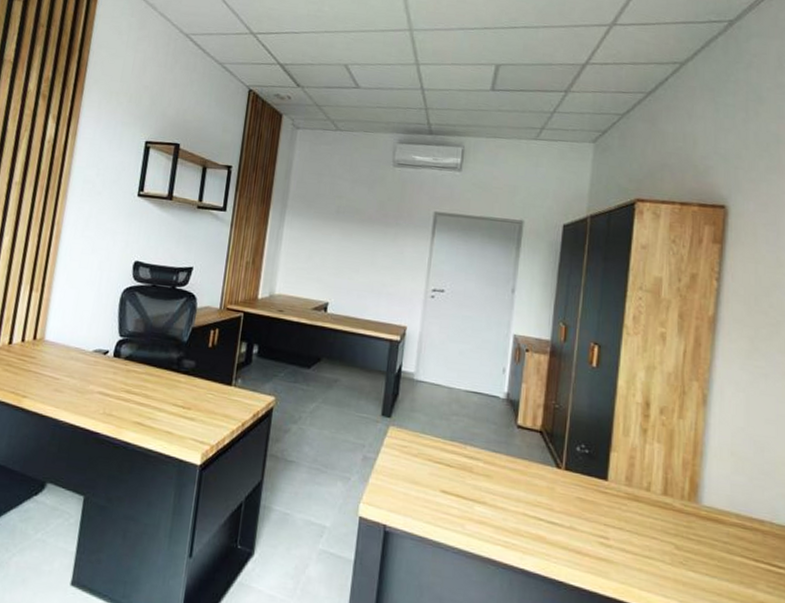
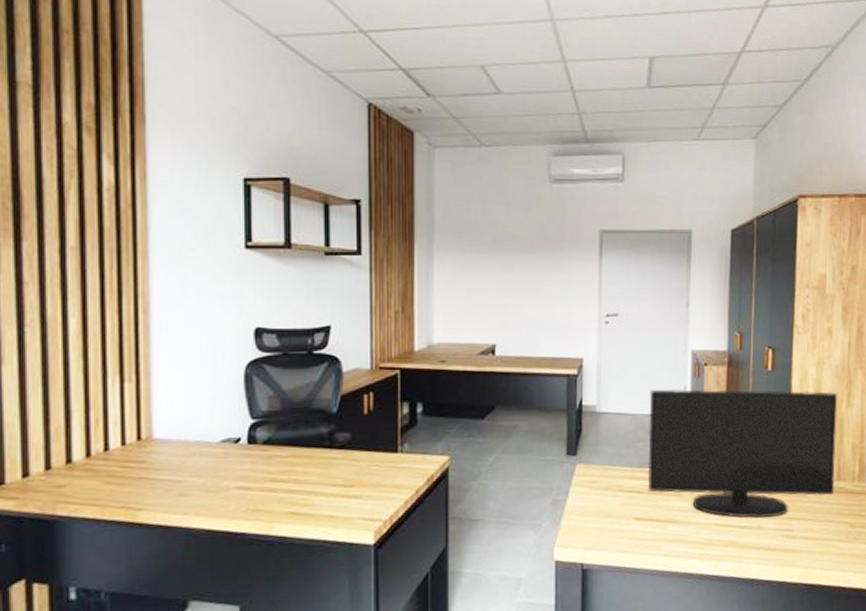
monitor: none [457,366,669,520] -> present [647,388,838,519]

